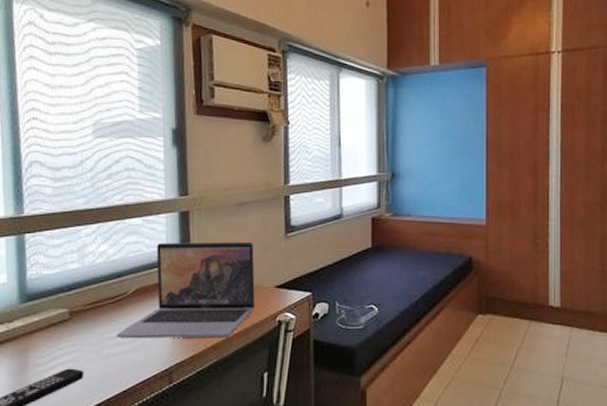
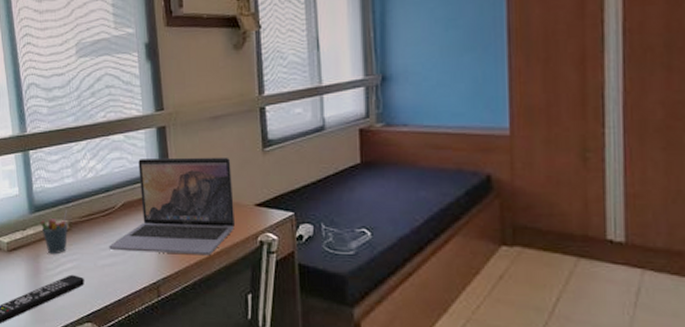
pen holder: none [32,299,70,348] -> present [40,211,68,255]

